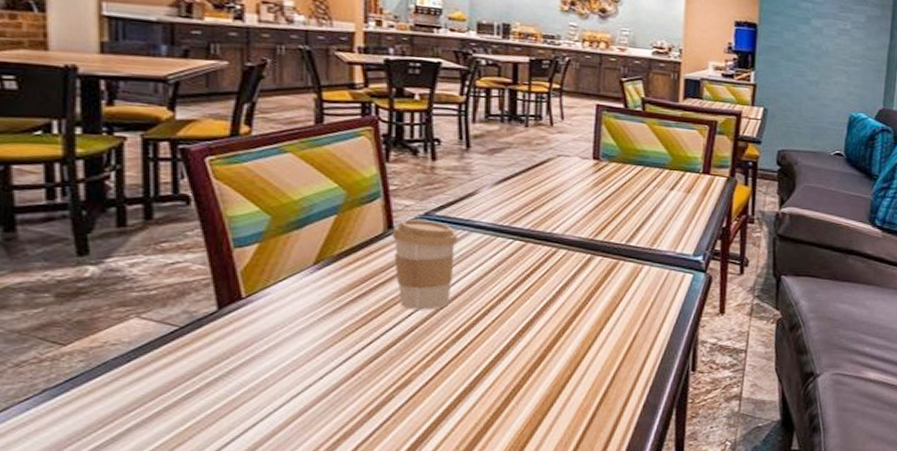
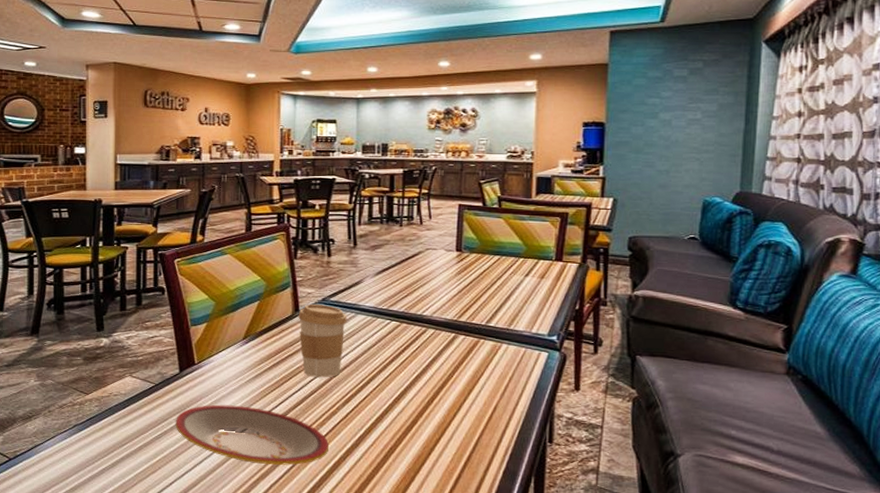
plate: none [212,349,435,421] -> present [175,404,329,465]

